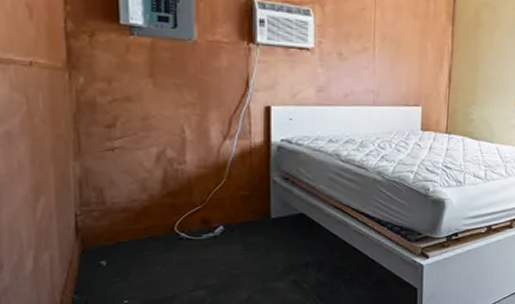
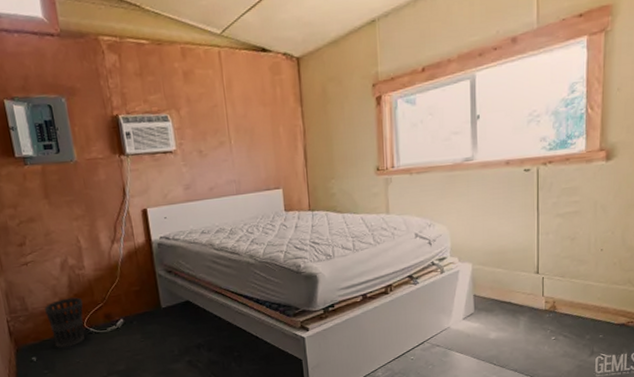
wastebasket: none [128,195,178,253] -> present [45,297,85,348]

